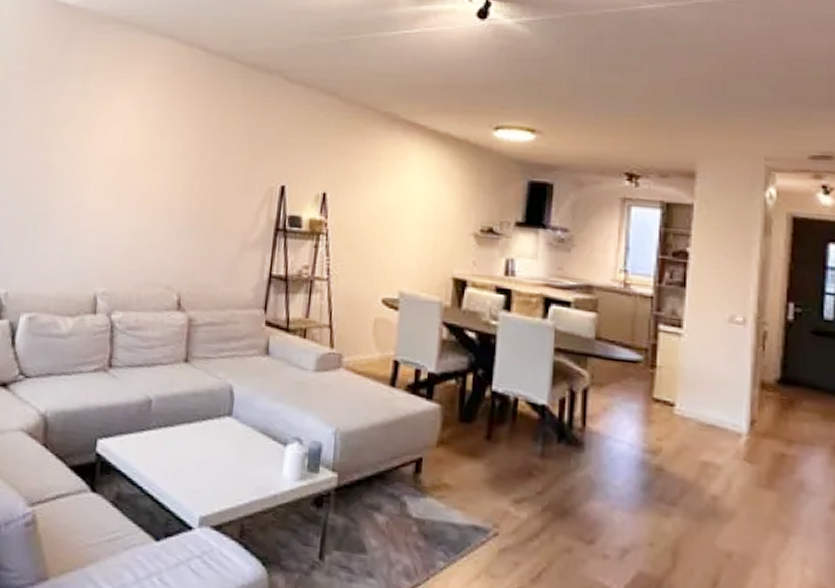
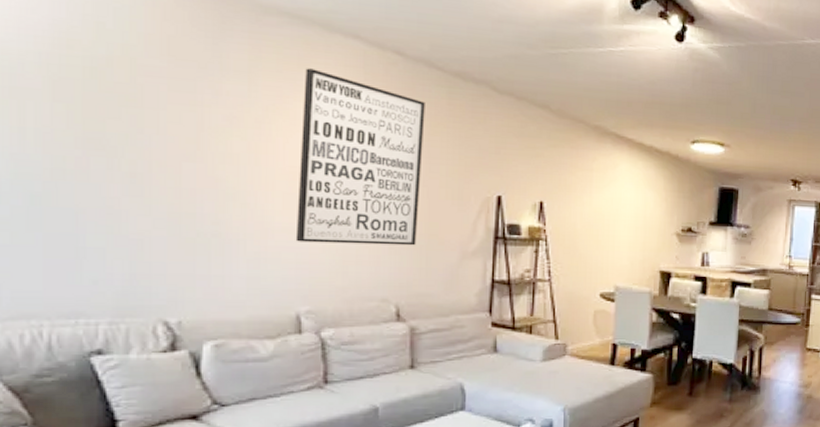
wall art: none [102,67,222,234] -> present [295,68,425,246]

